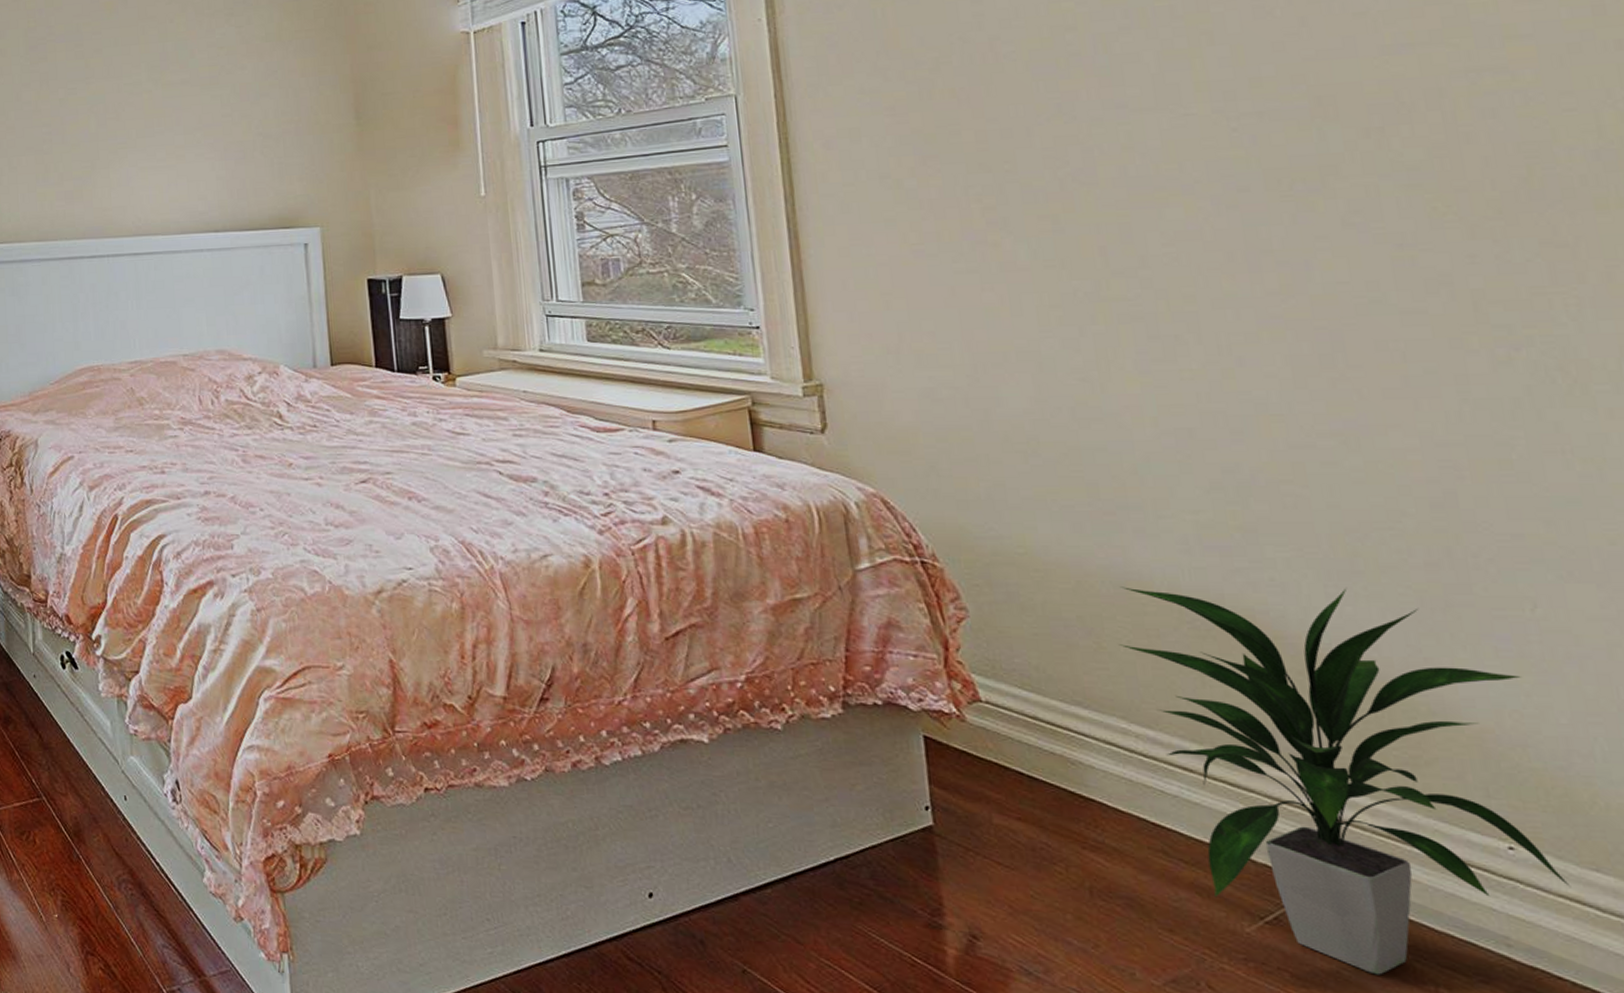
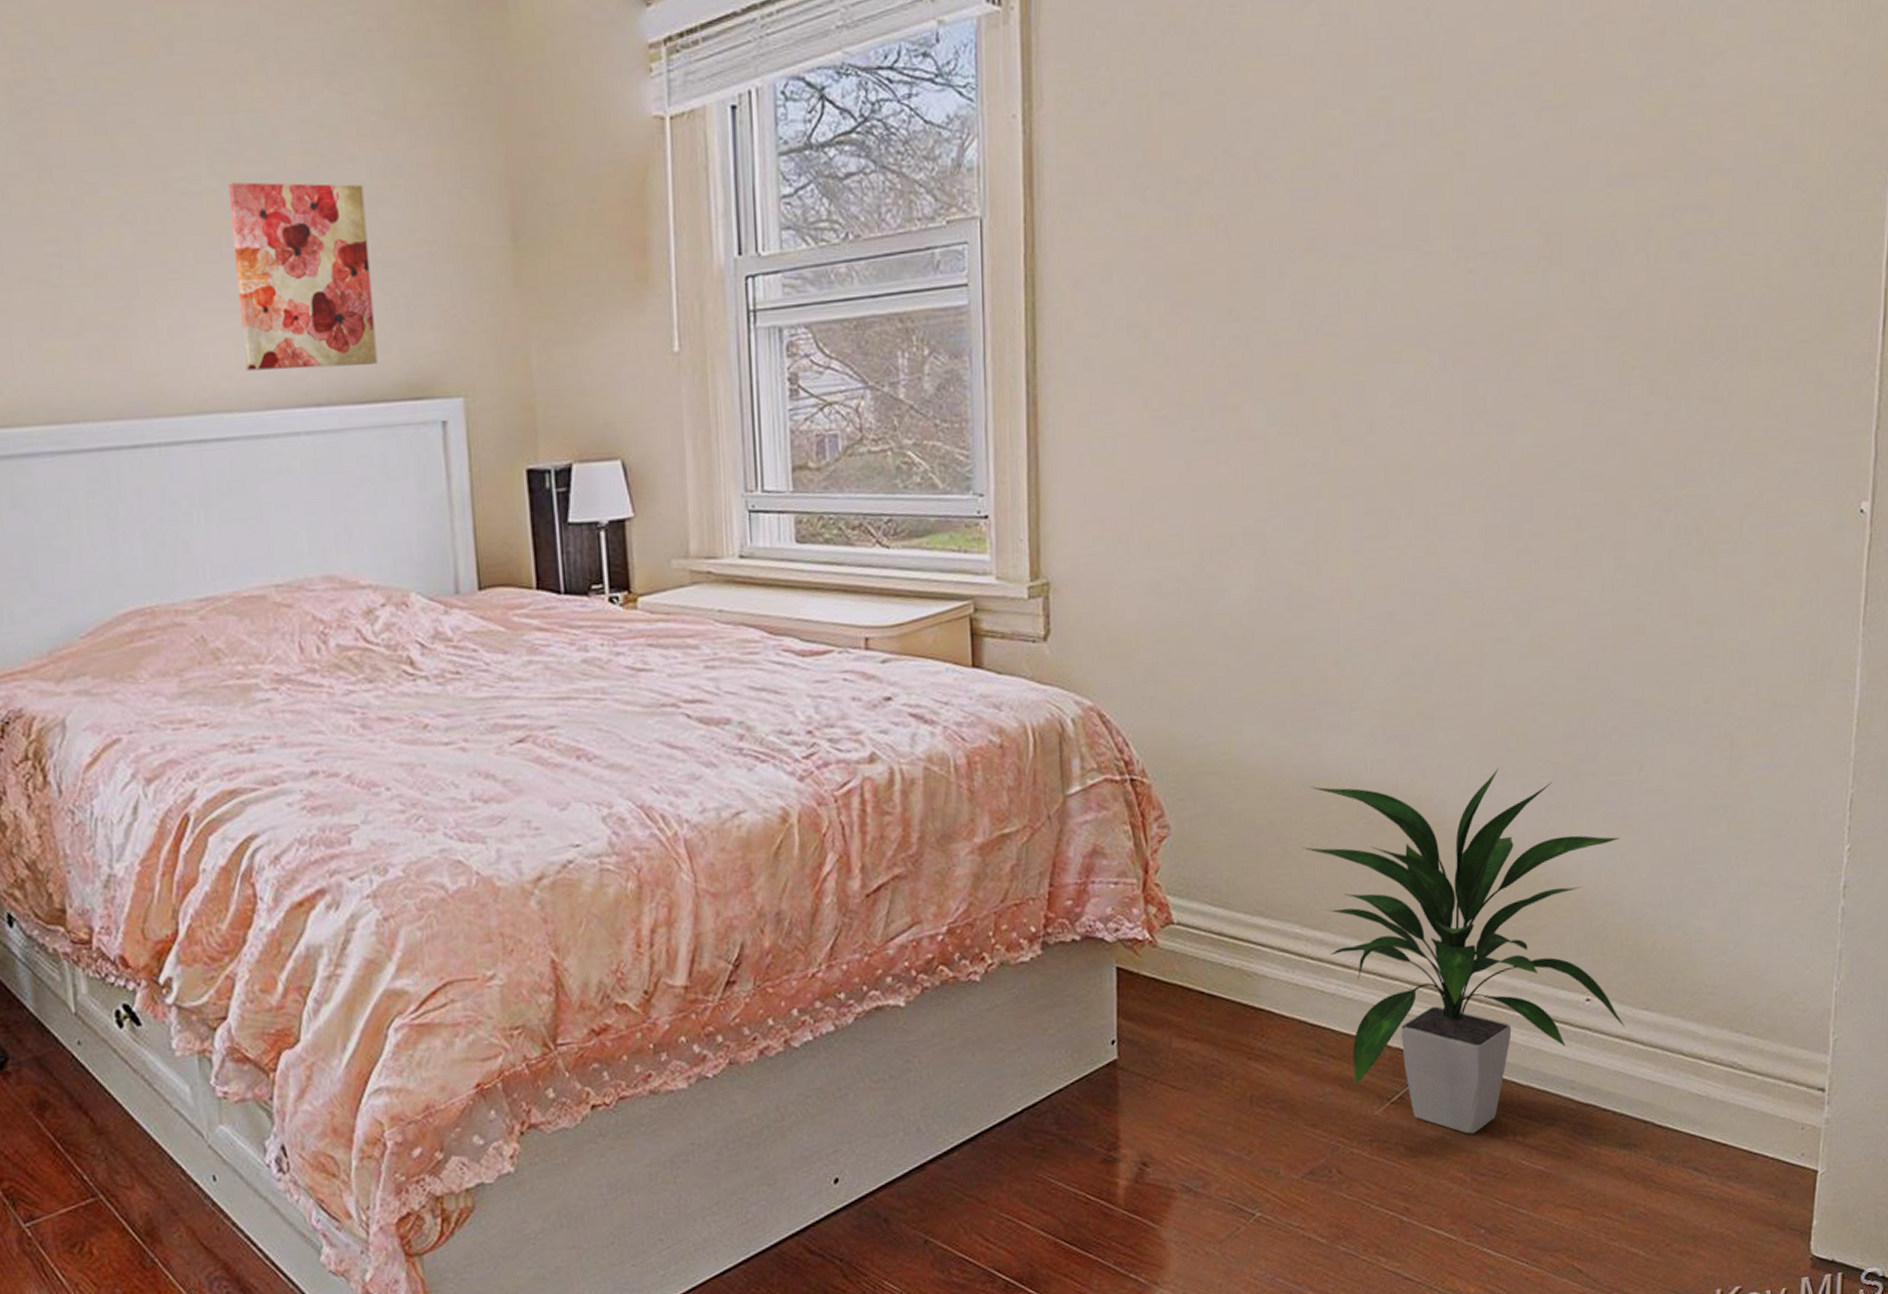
wall art: none [159,84,258,208] -> present [227,182,378,371]

